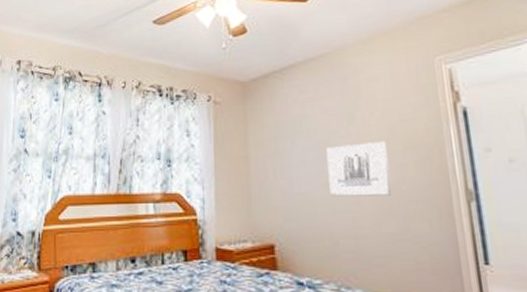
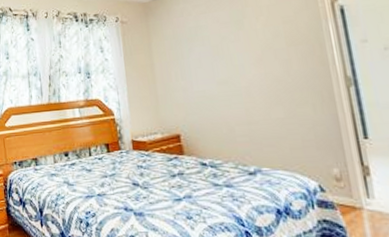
wall art: present [326,140,392,197] -> none [219,41,279,92]

